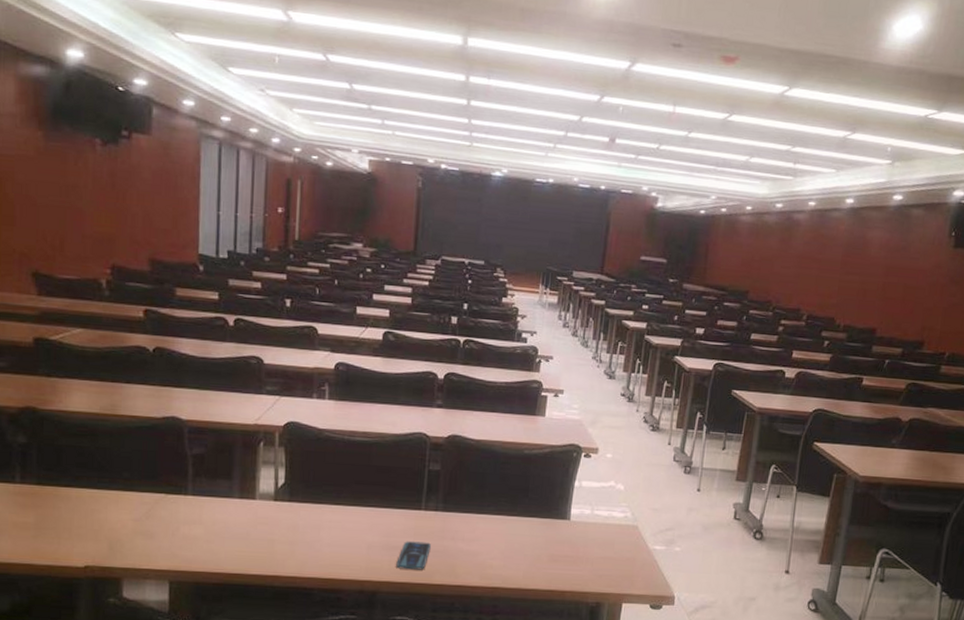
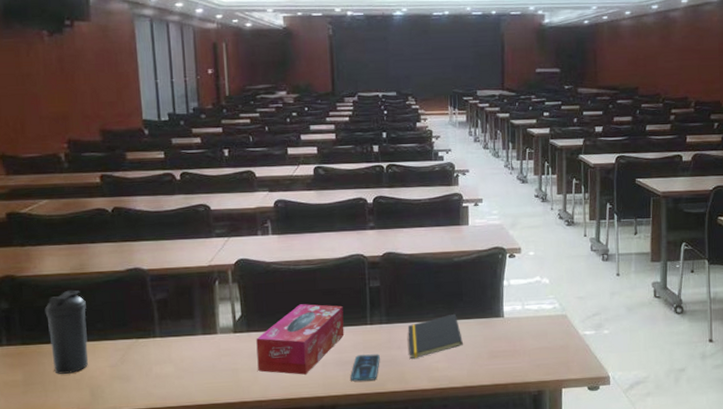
water bottle: none [66,431,114,523] -> present [45,290,89,374]
tissue box: none [296,479,397,555] -> present [256,304,345,375]
notepad: none [463,509,523,552] -> present [407,313,463,359]

